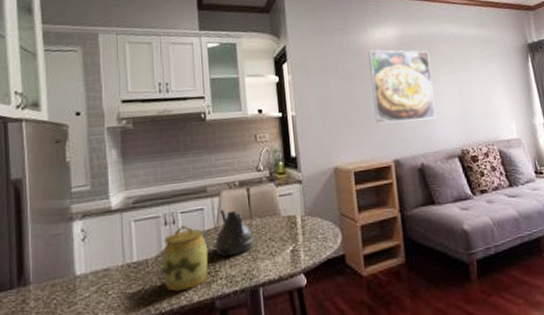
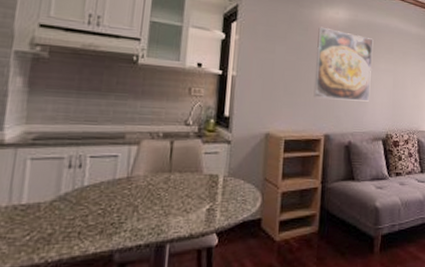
jar: present [161,225,209,292] -> none [55,170,116,241]
teapot: present [214,209,255,257] -> none [123,159,171,209]

